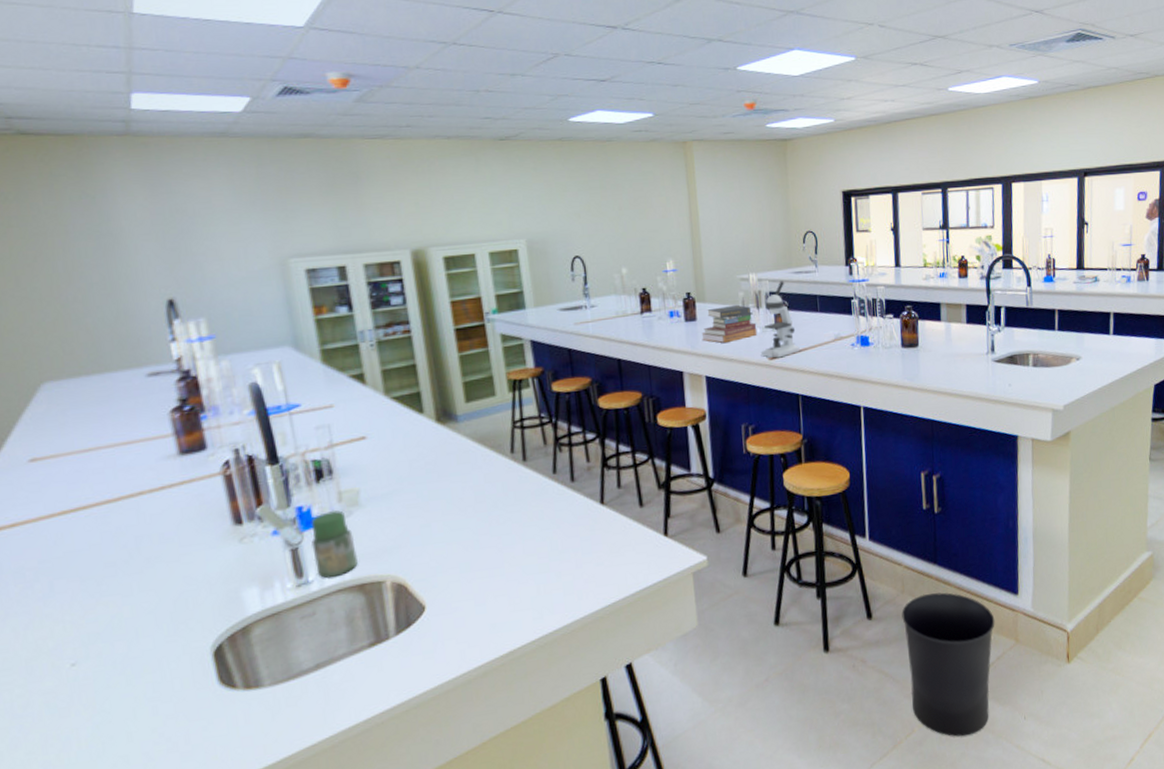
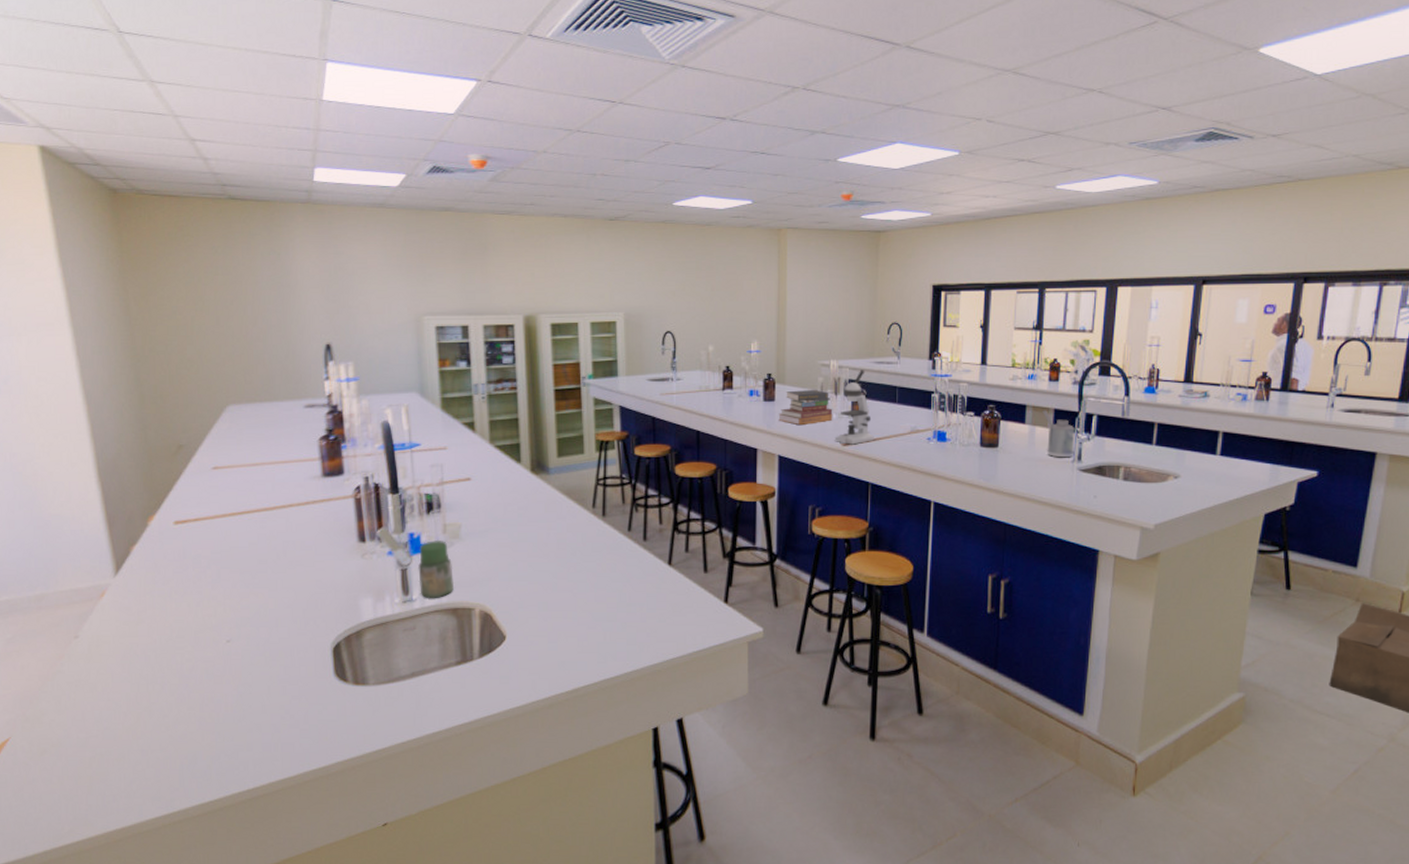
waste bin: present [901,592,995,736] -> none [954,698,1055,850]
soap dispenser: none [955,306,987,352] -> present [1042,410,1075,458]

